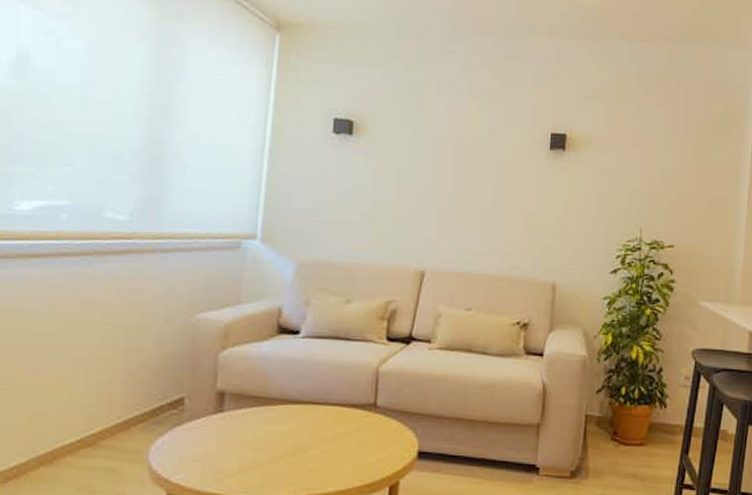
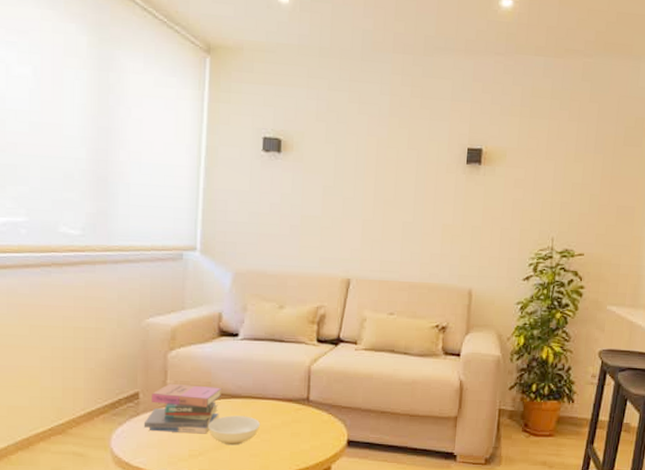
books: none [187,387,280,445] -> present [143,383,223,434]
bowl: none [261,423,321,458] -> present [208,415,261,446]

